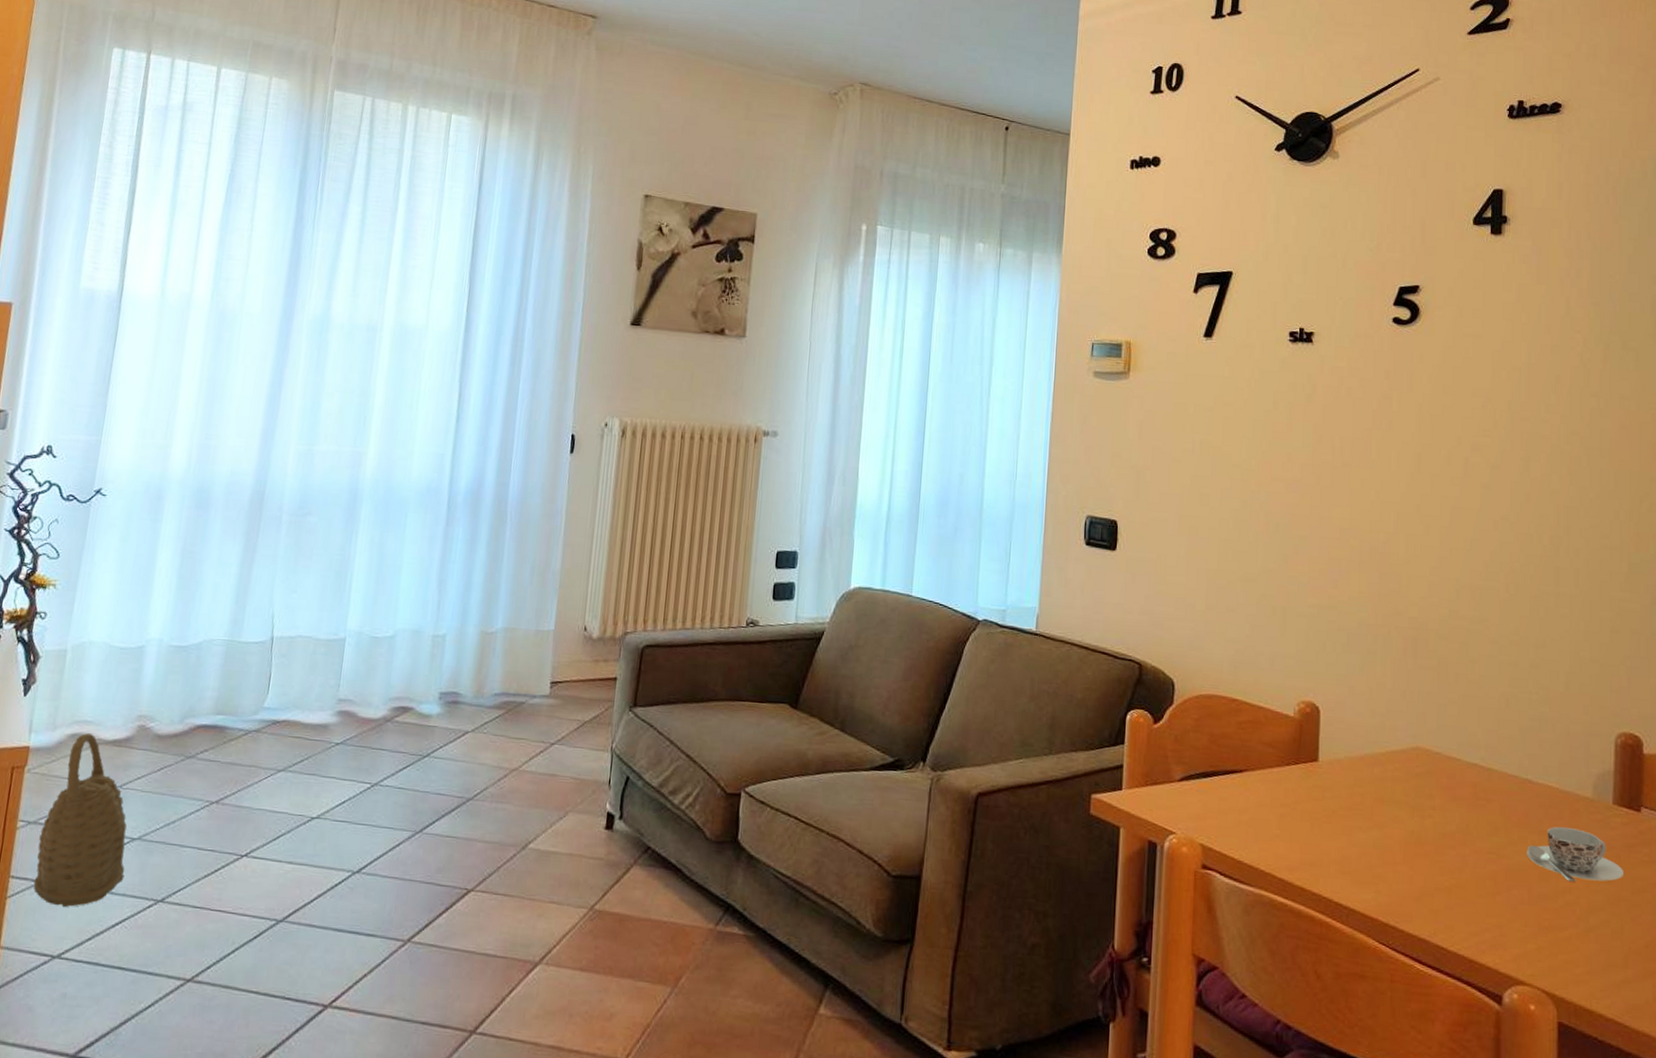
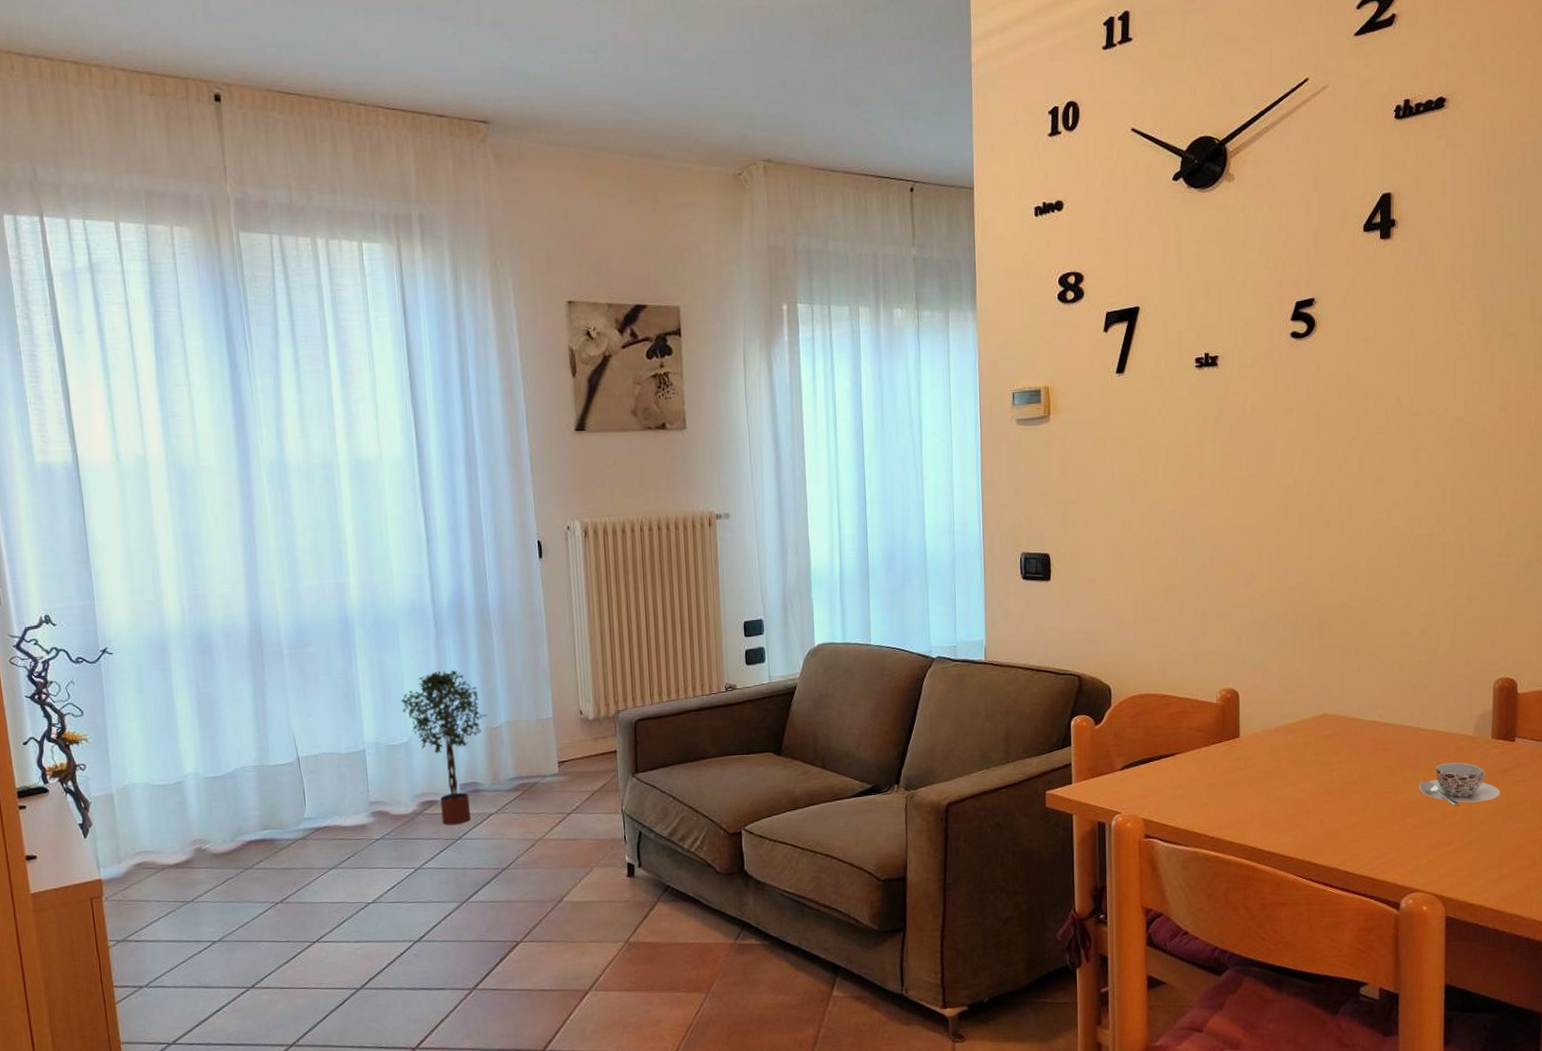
basket: present [33,733,127,907] -> none [130,861,215,1004]
potted tree: none [394,560,484,739] -> present [400,670,487,825]

